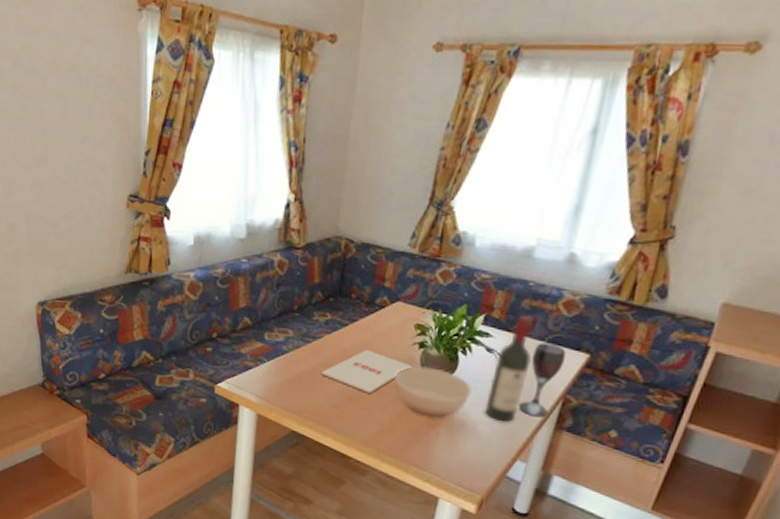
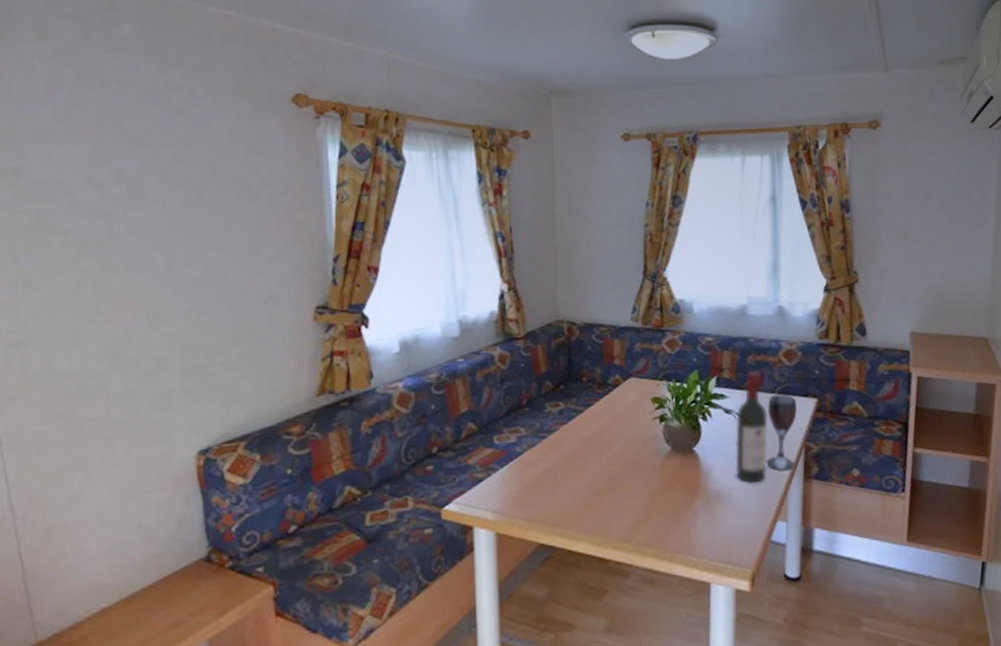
magazine: present [320,349,413,394] -> none [562,433,658,482]
bowl: present [394,366,472,417] -> none [641,440,720,494]

